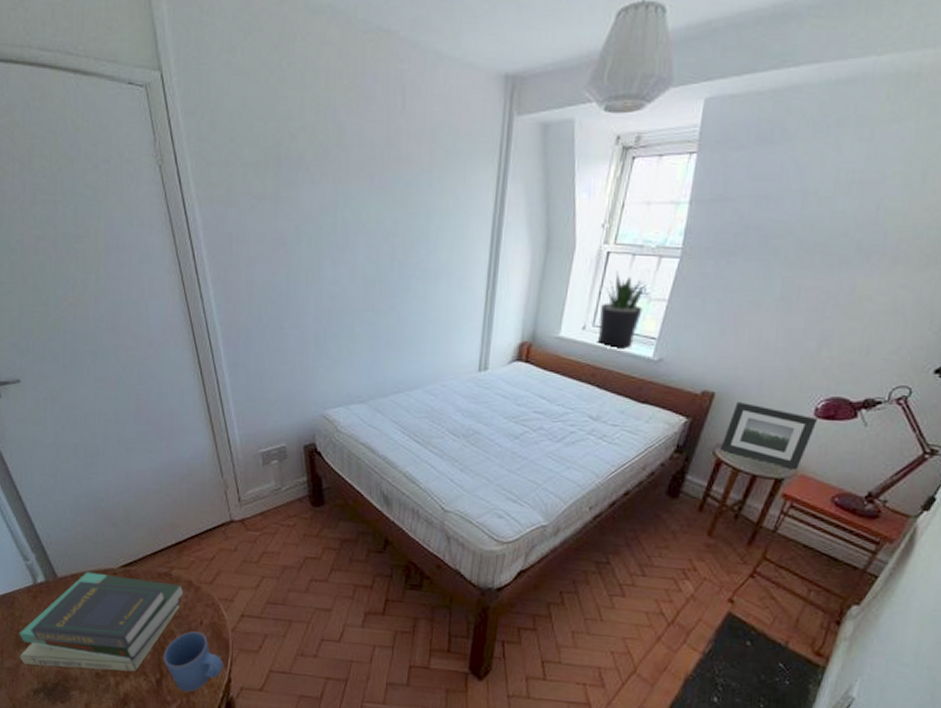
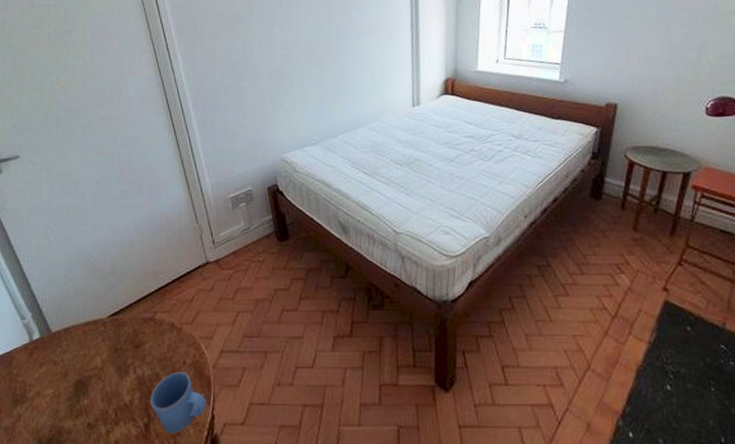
books: present [19,572,184,672] -> none [16,324,167,422]
planter: present [598,271,647,349] -> none [508,12,545,76]
picture frame: present [720,401,817,470] -> none [630,108,709,164]

